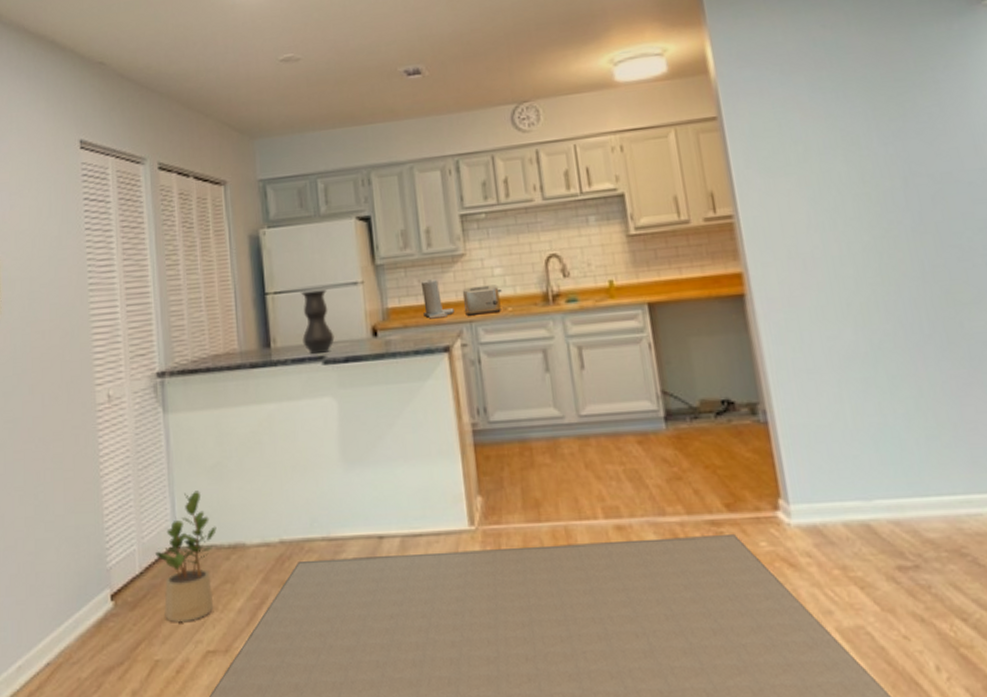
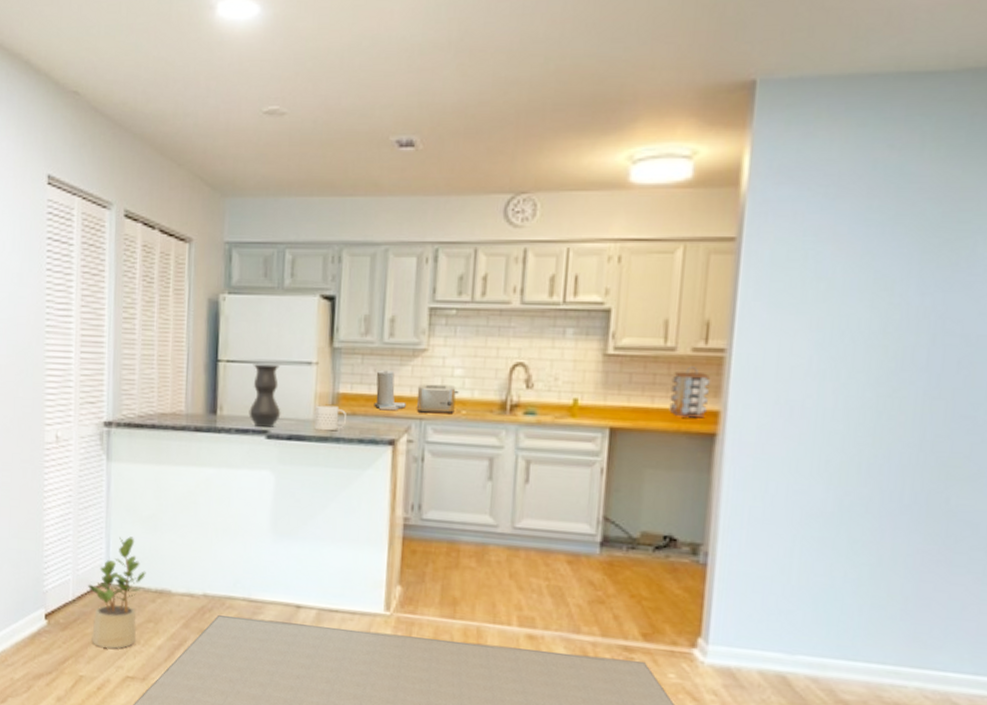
mug: none [366,321,401,349] -> present [314,405,347,432]
spice rack: none [692,235,731,284] -> present [669,366,711,418]

